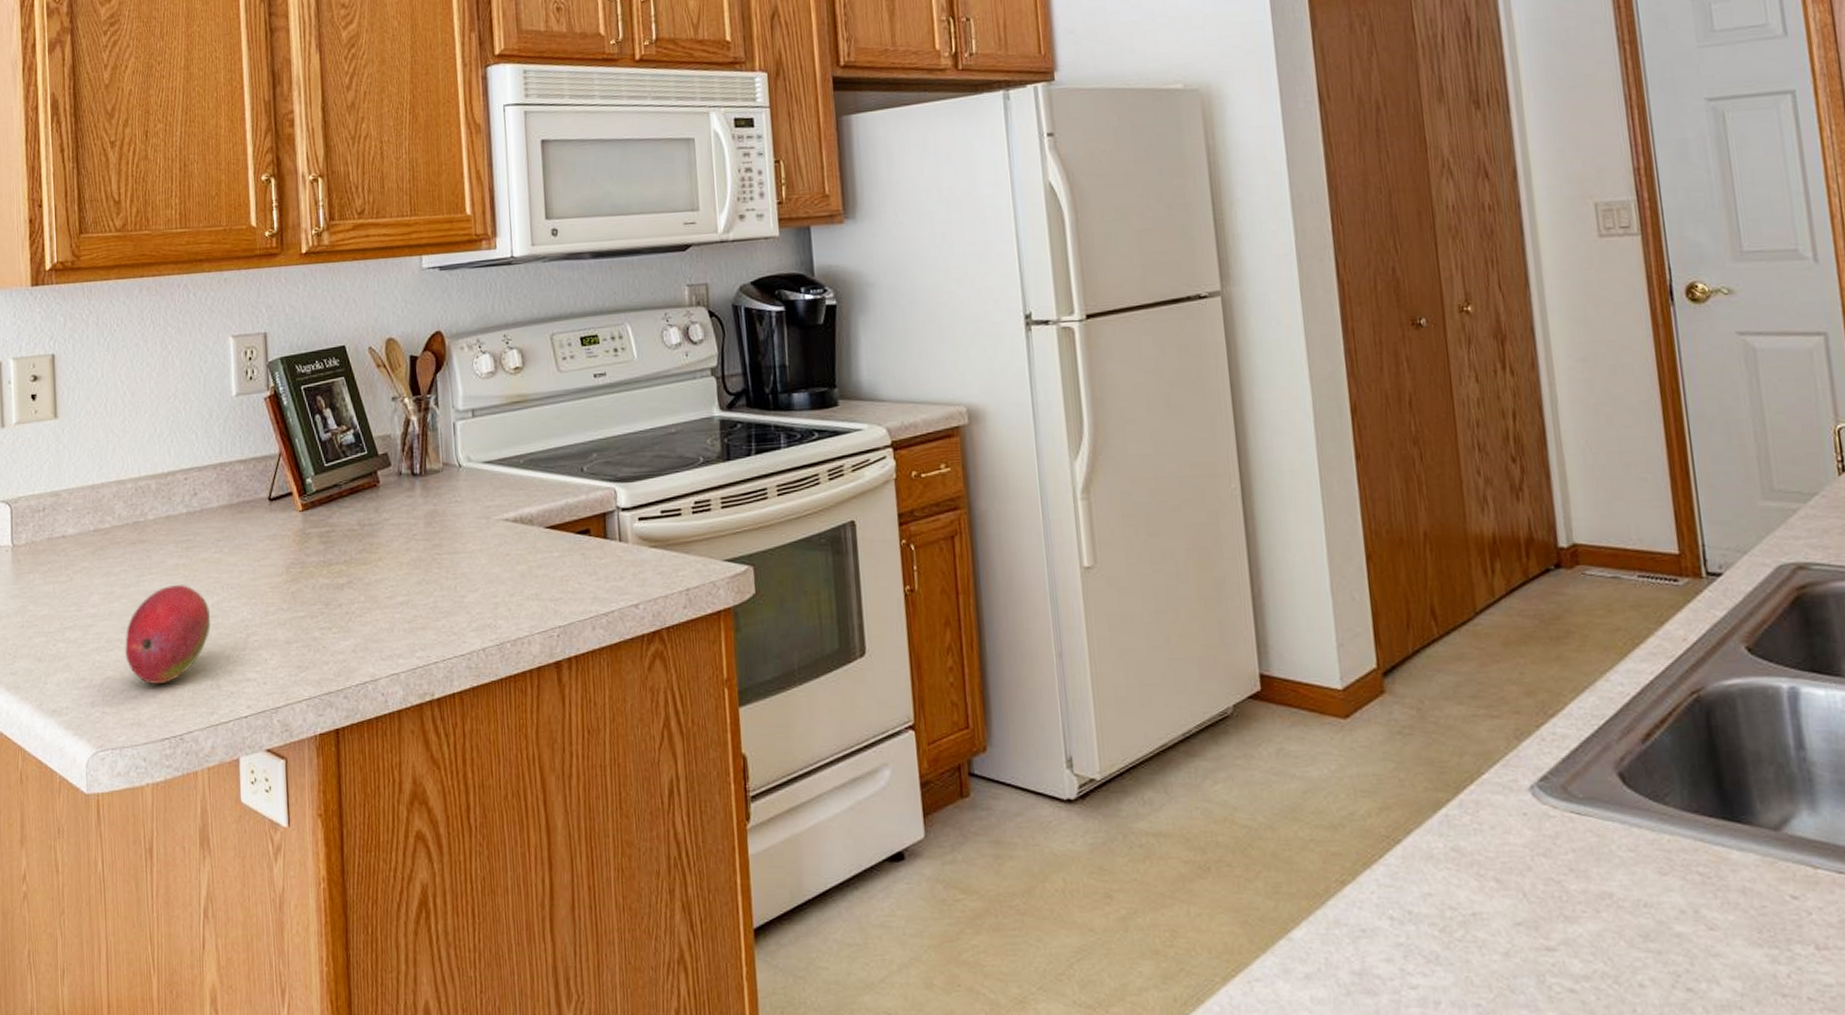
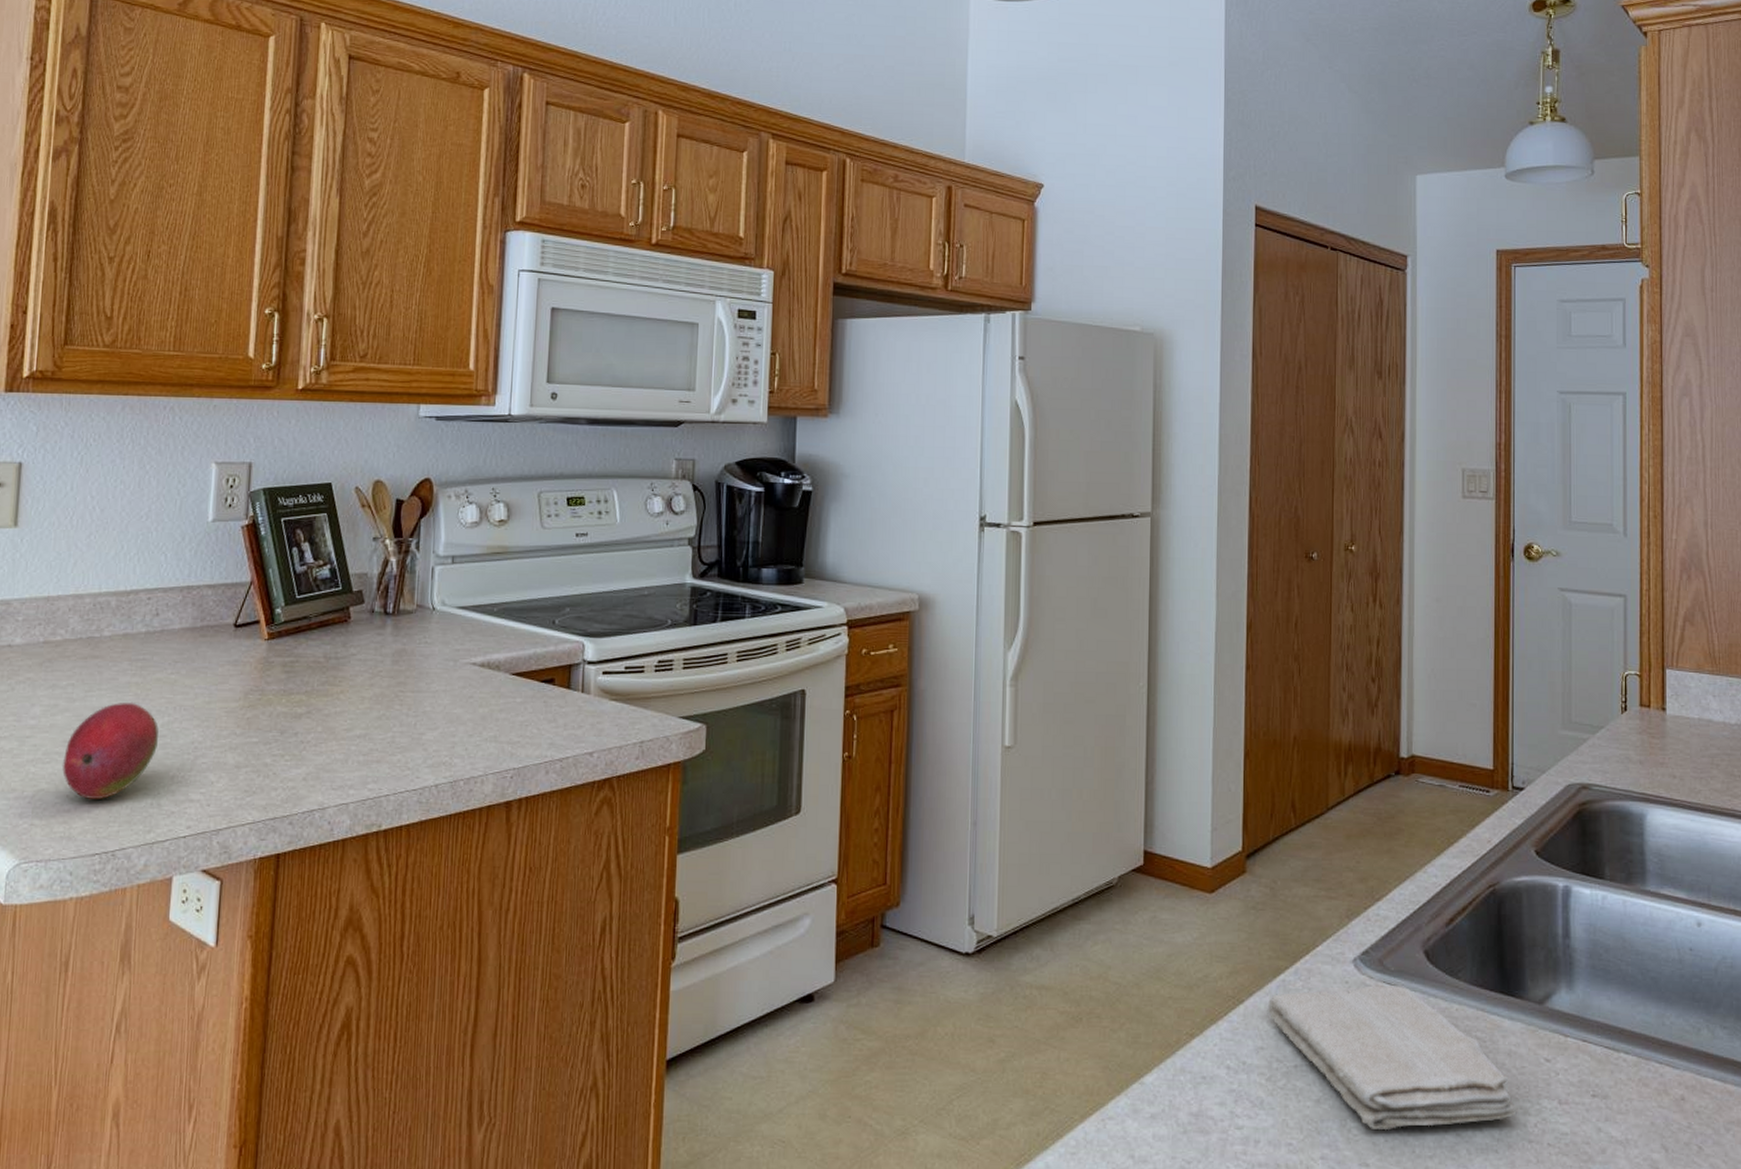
washcloth: none [1430,815,1762,987] -> present [1267,986,1517,1131]

